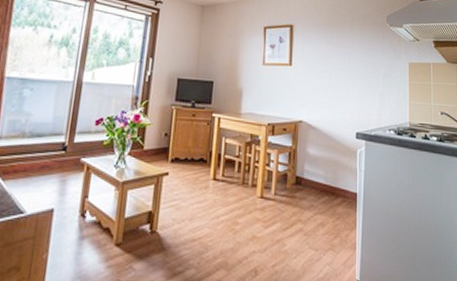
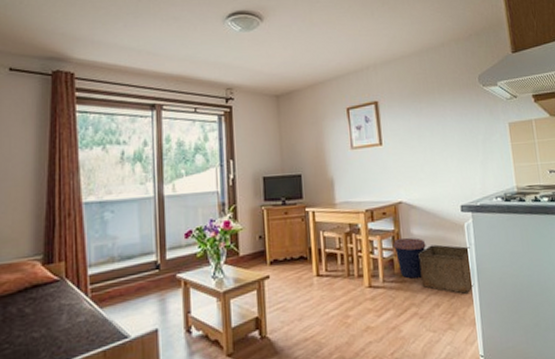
coffee cup: none [289,155,319,196] -> present [393,237,426,279]
storage bin: none [310,166,360,219] -> present [417,244,474,295]

